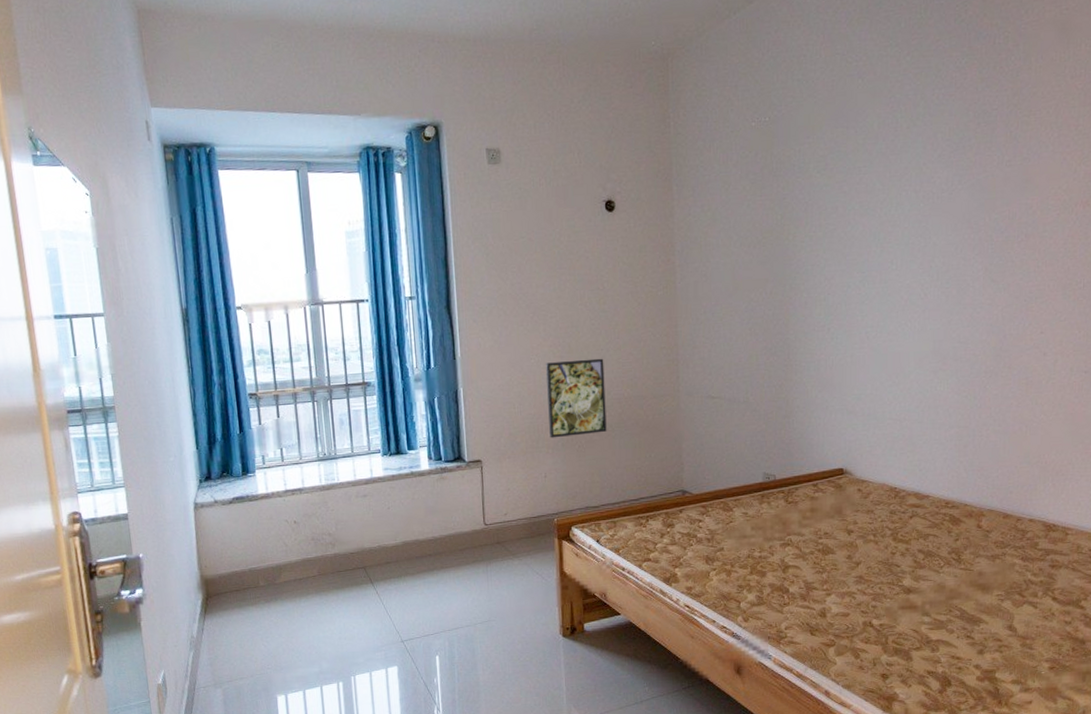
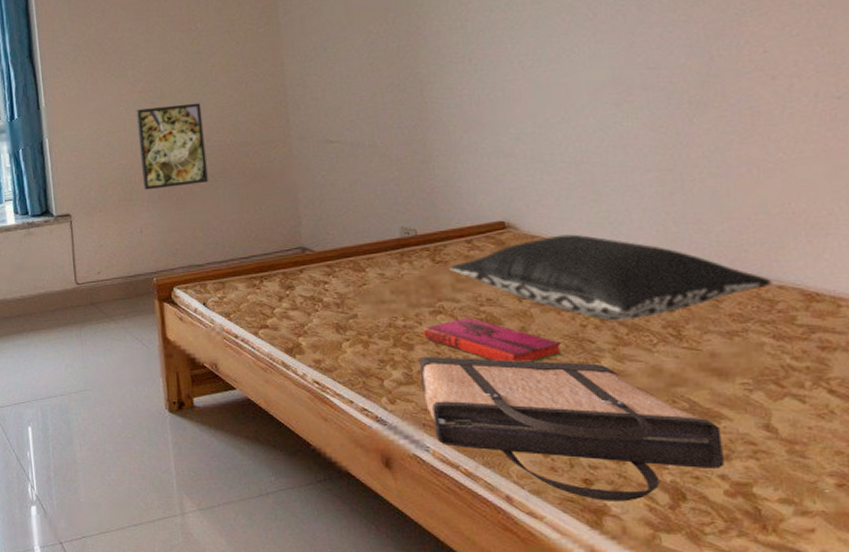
shopping bag: none [770,581,979,690] -> present [420,356,724,502]
hardback book: none [774,548,876,584] -> present [423,317,563,363]
pillow: none [799,479,1027,549] -> present [450,234,774,321]

